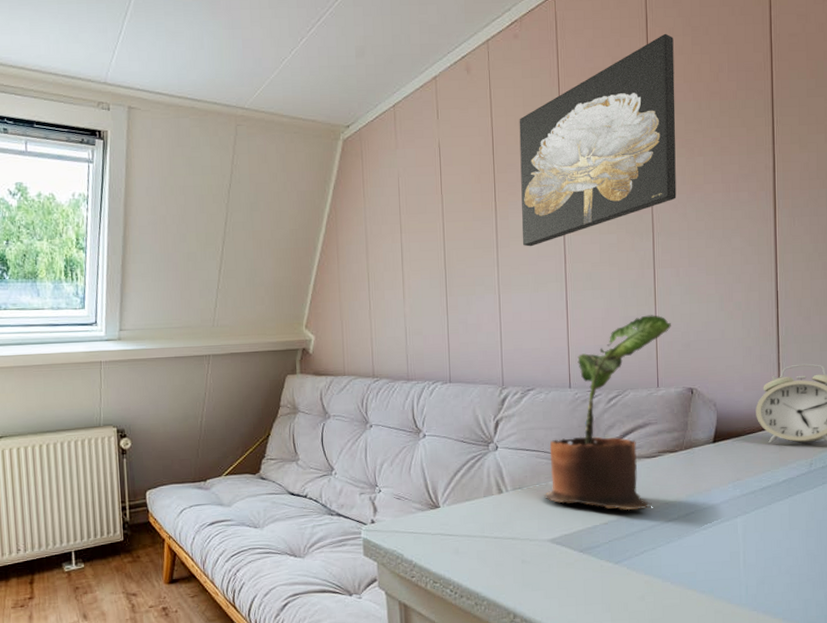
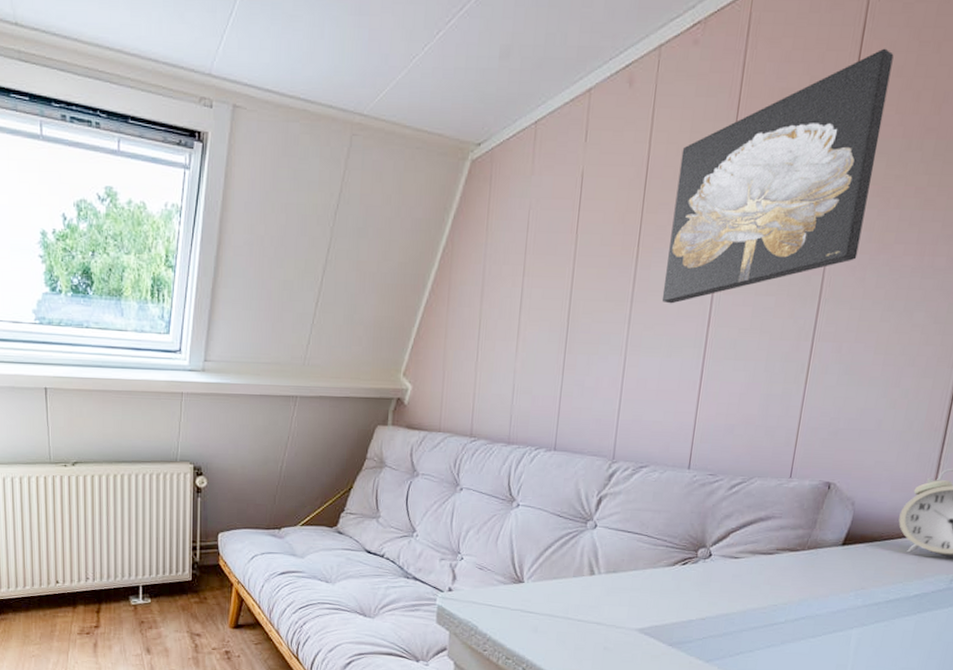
potted plant: present [543,315,671,511] -> none [639,395,820,609]

